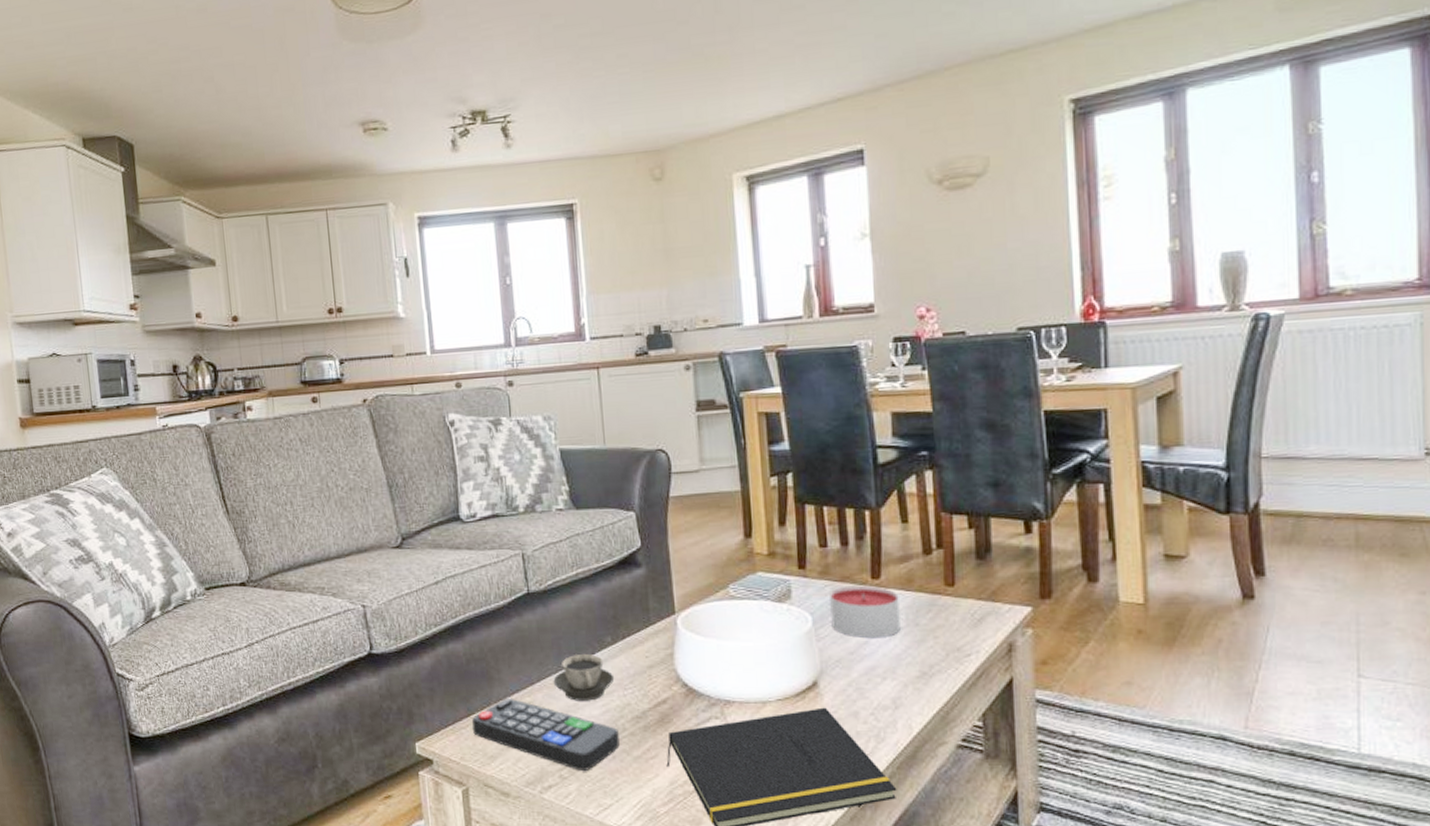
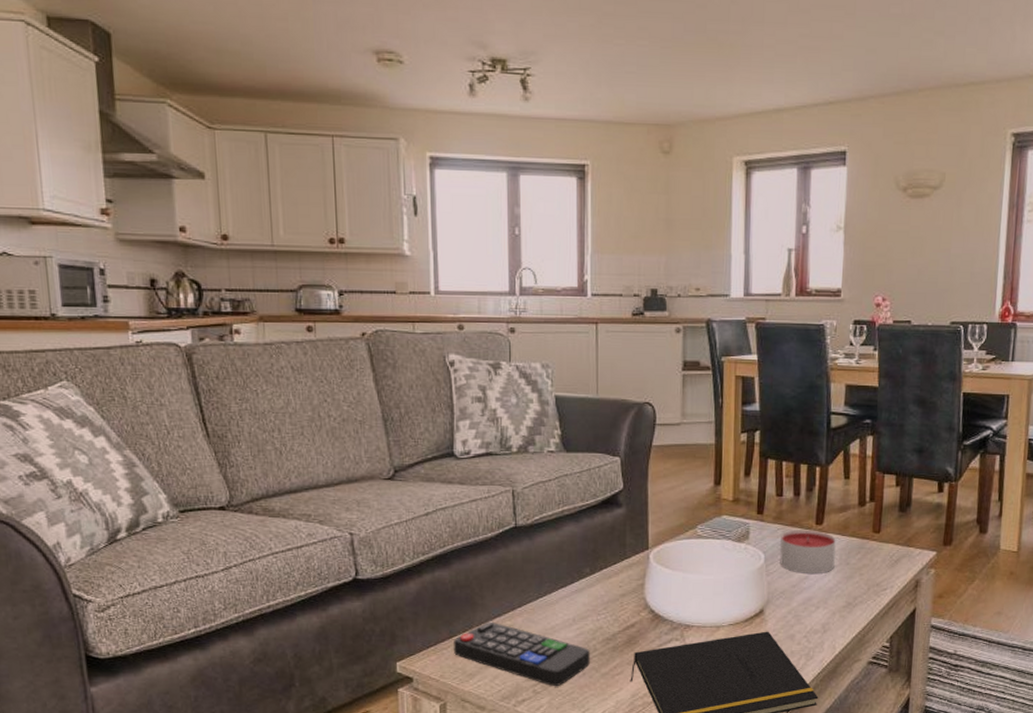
cup: present [553,654,615,701] -> none [533,584,590,625]

